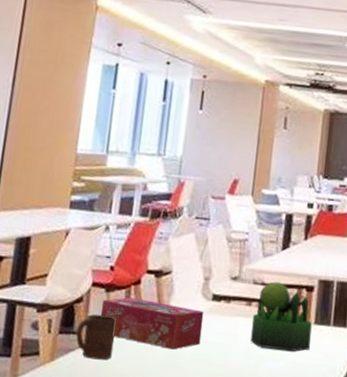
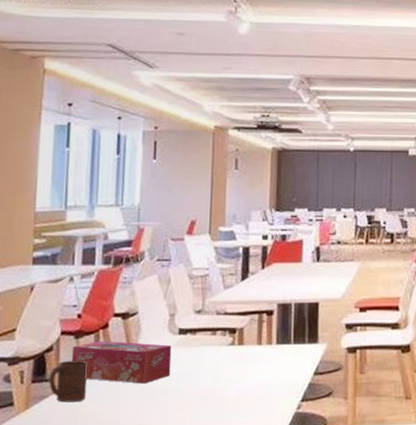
plant: present [250,281,312,352] -> none [217,310,274,372]

